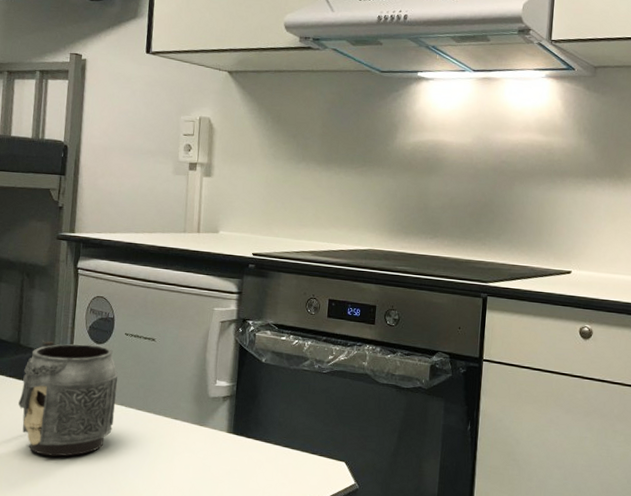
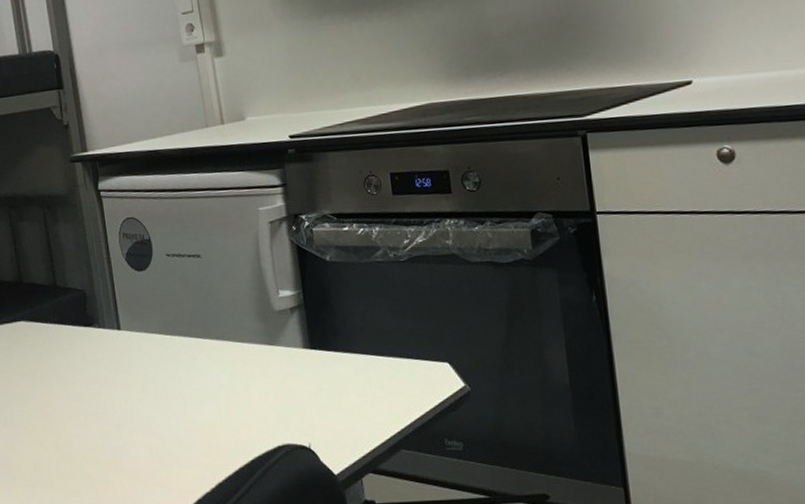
mug: present [18,340,118,457] -> none [67,273,176,403]

